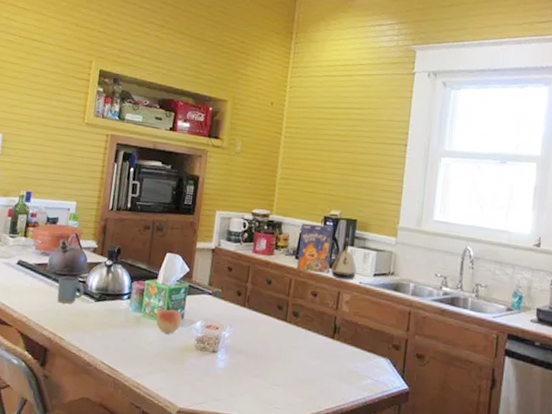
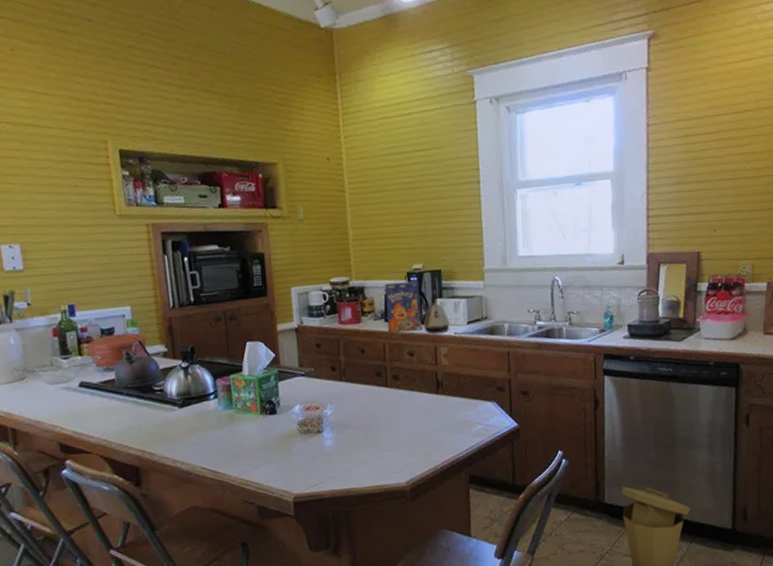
mug: present [57,275,84,304] -> none [132,387,164,418]
fruit: present [156,309,182,334] -> none [251,398,279,425]

